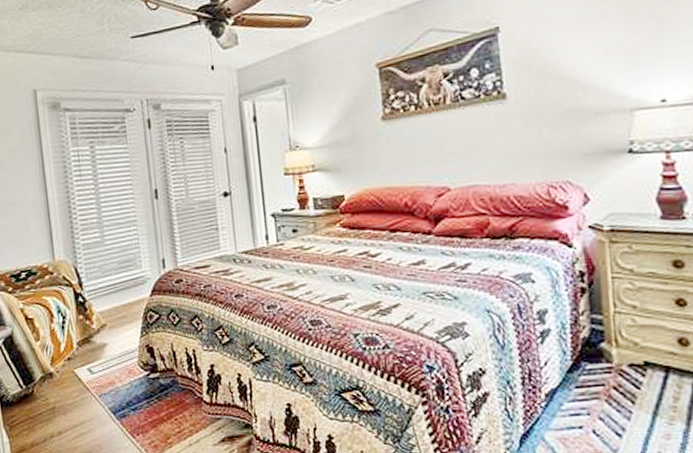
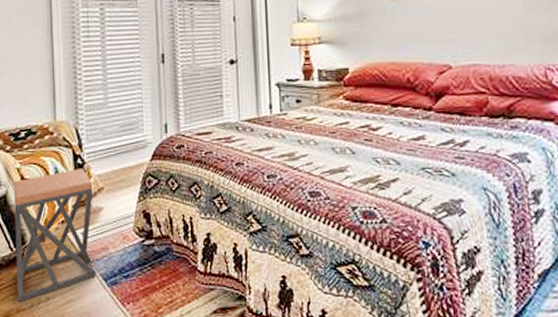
stool: none [18,306,105,436] -> present [14,168,96,302]

